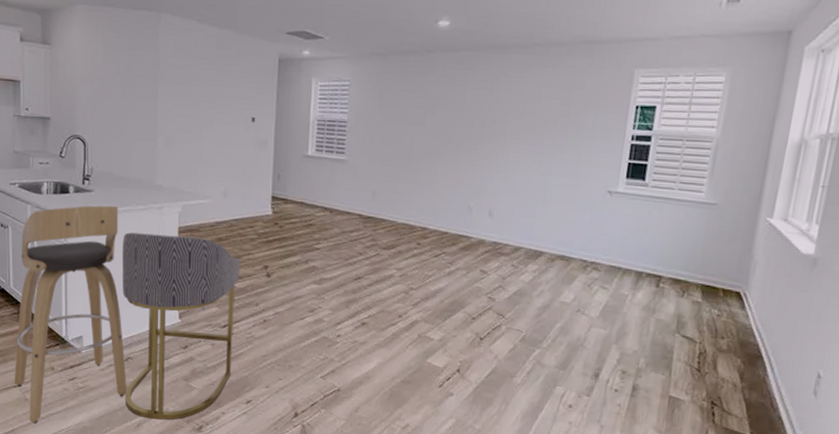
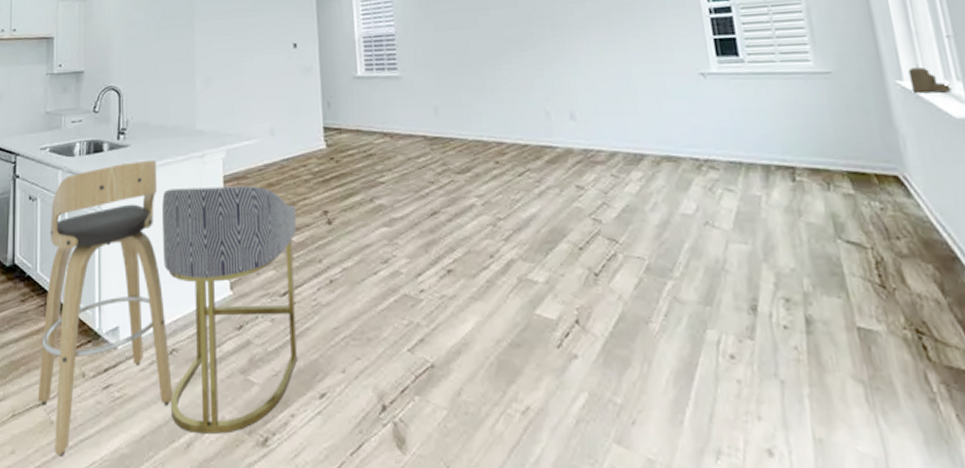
candle: none [776,207,809,232] -> present [908,65,951,94]

